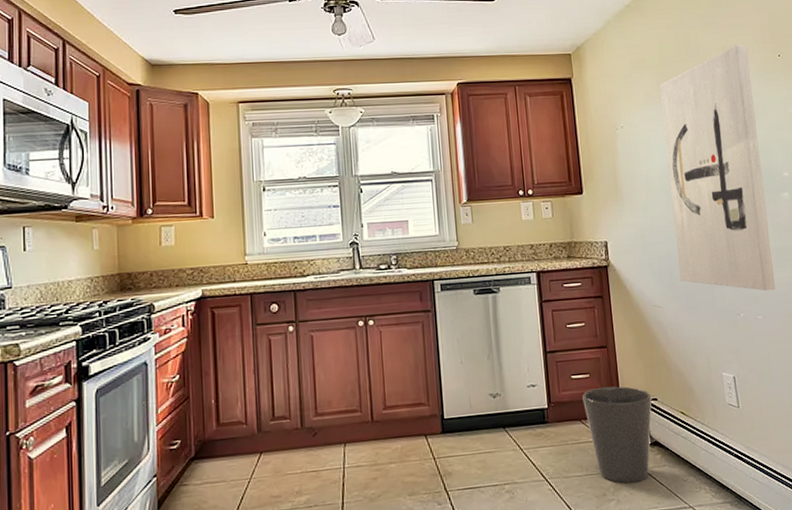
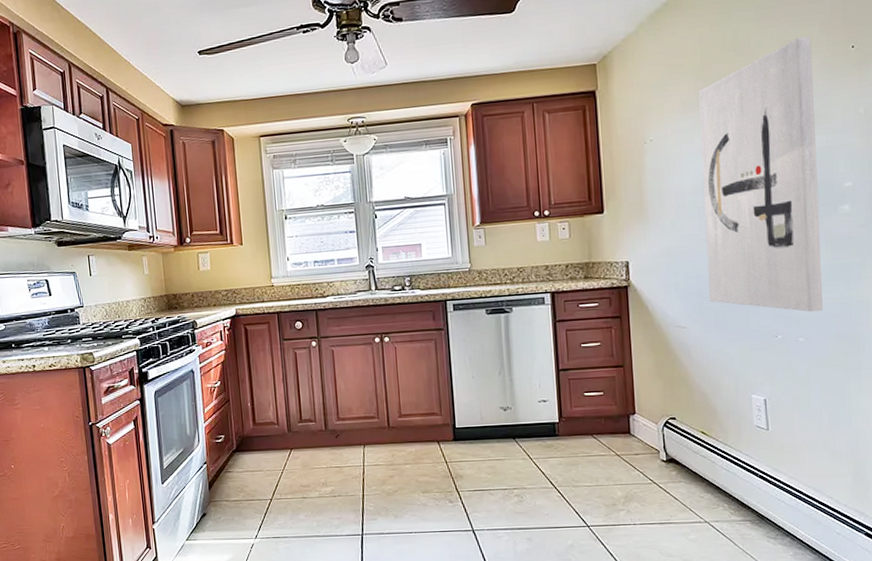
trash can: present [582,386,652,484] -> none [595,404,670,496]

